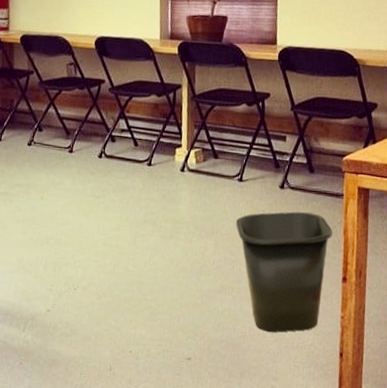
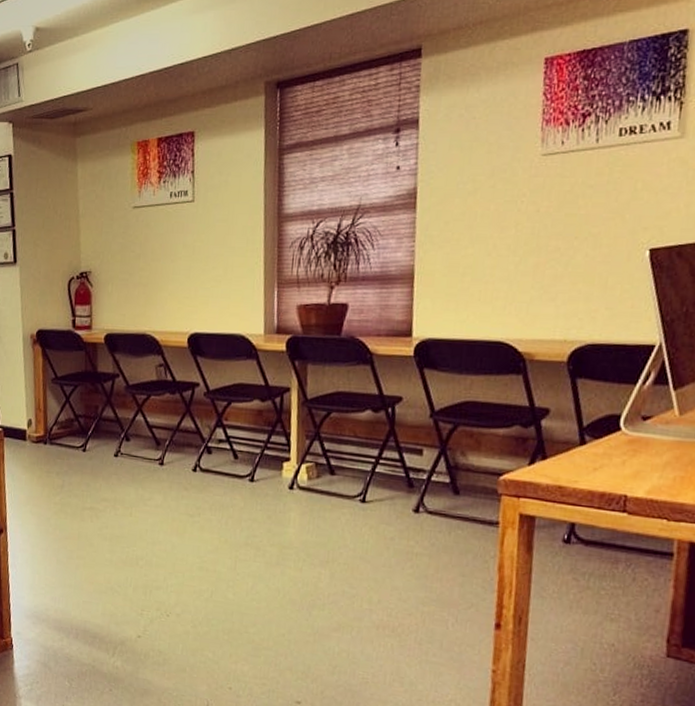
waste bin: present [235,211,333,332] -> none [356,540,484,683]

